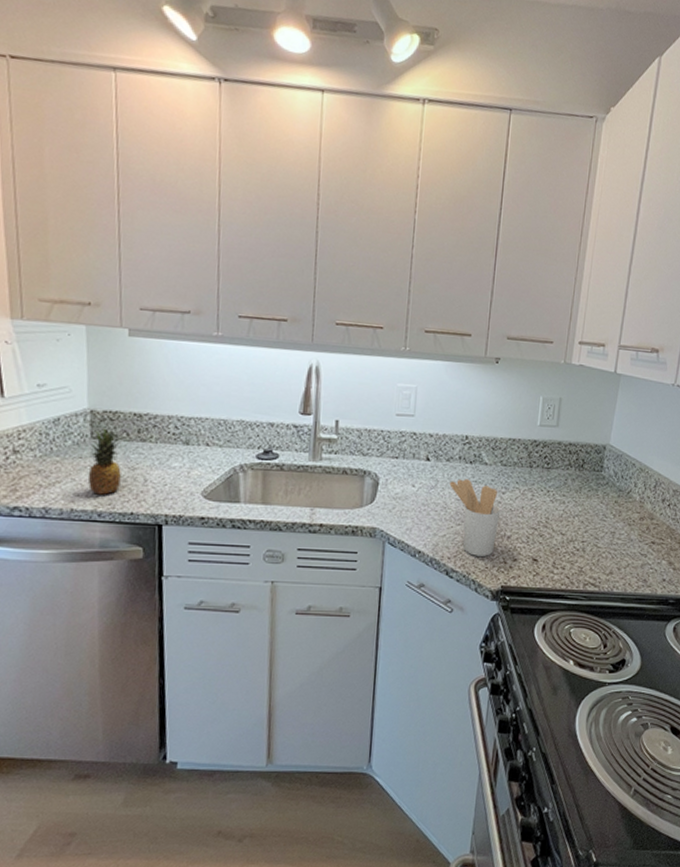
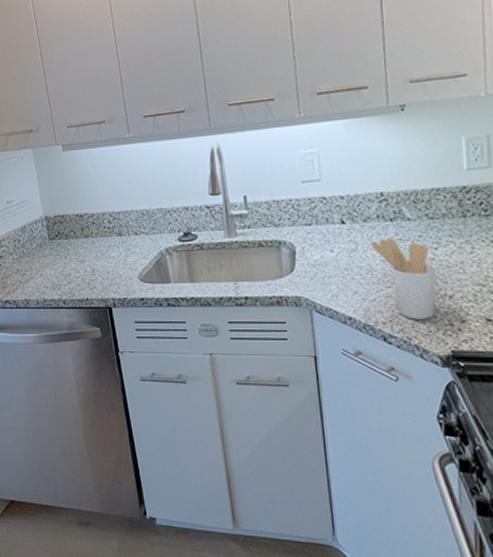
fruit: present [87,428,121,495] -> none [50,230,75,286]

